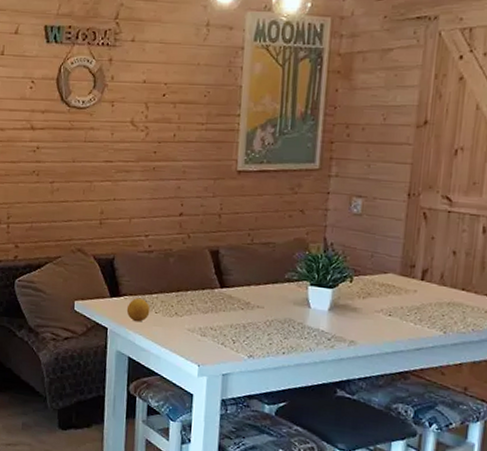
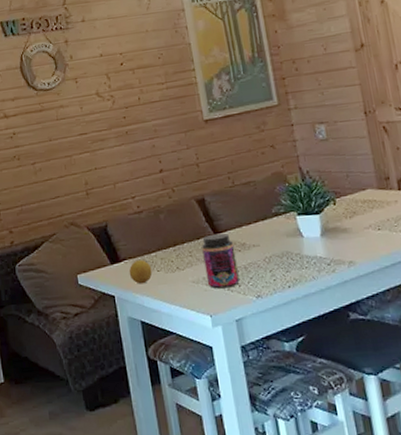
jar: none [202,287,238,343] -> present [202,233,240,289]

